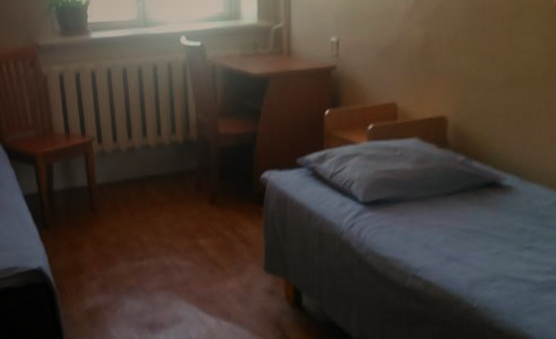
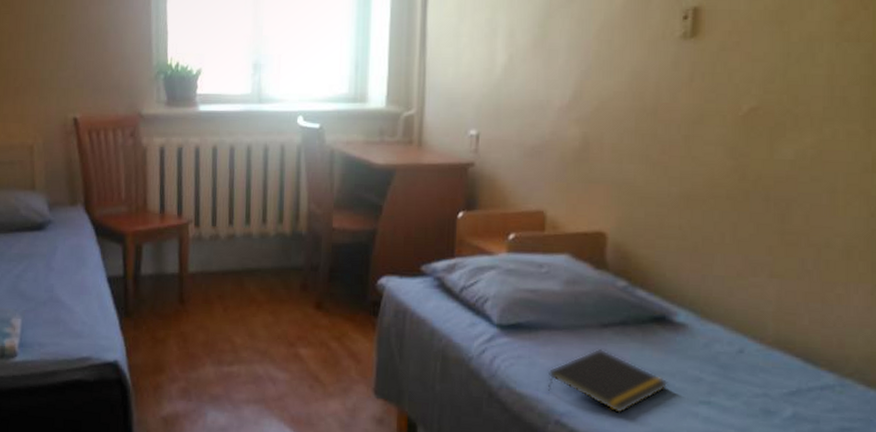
notepad: none [404,213,500,265] -> present [547,348,668,414]

